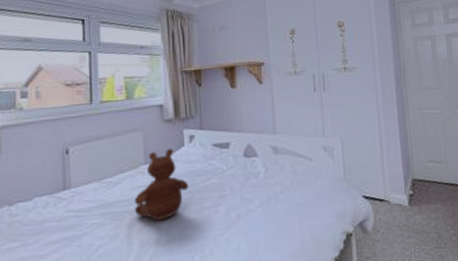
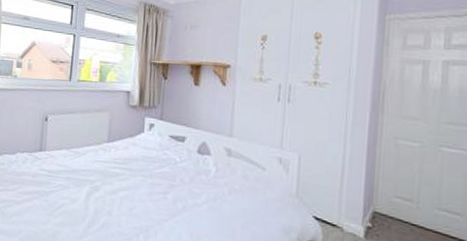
toy: present [135,148,189,221] -> none [94,131,144,195]

